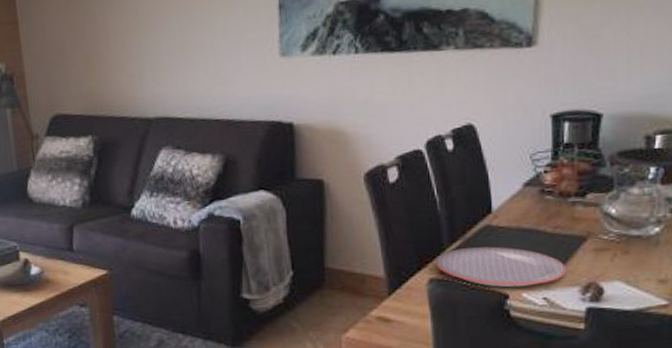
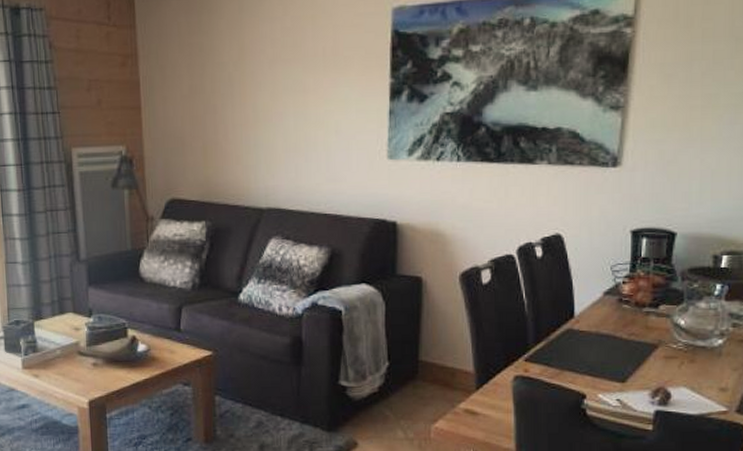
plate: present [436,246,566,288] -> none [521,348,638,388]

